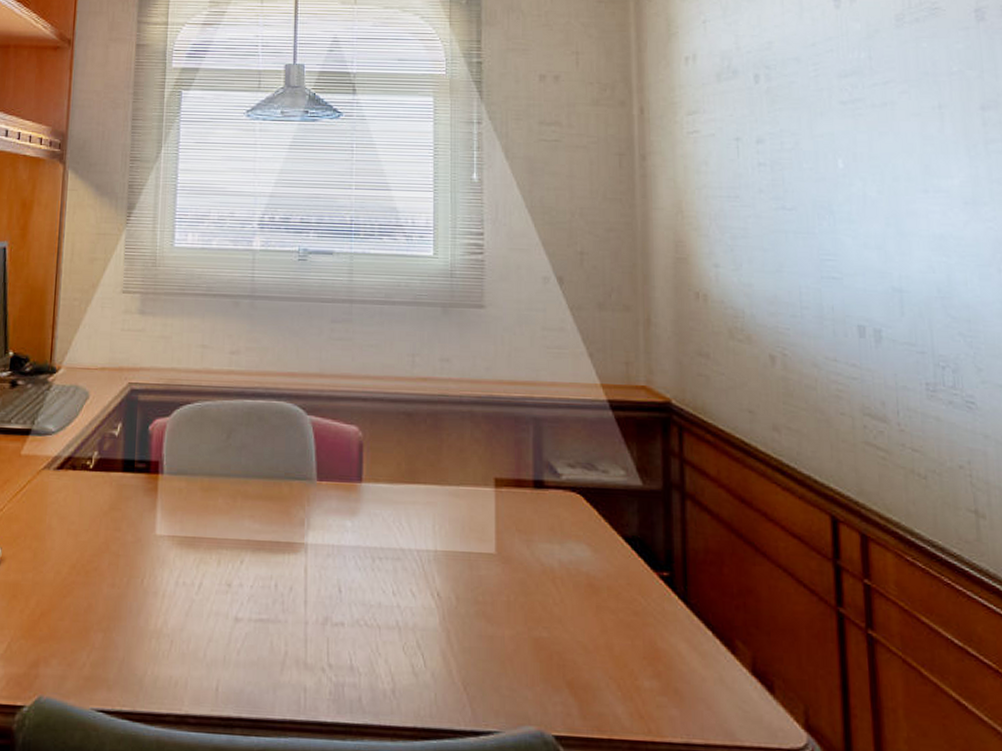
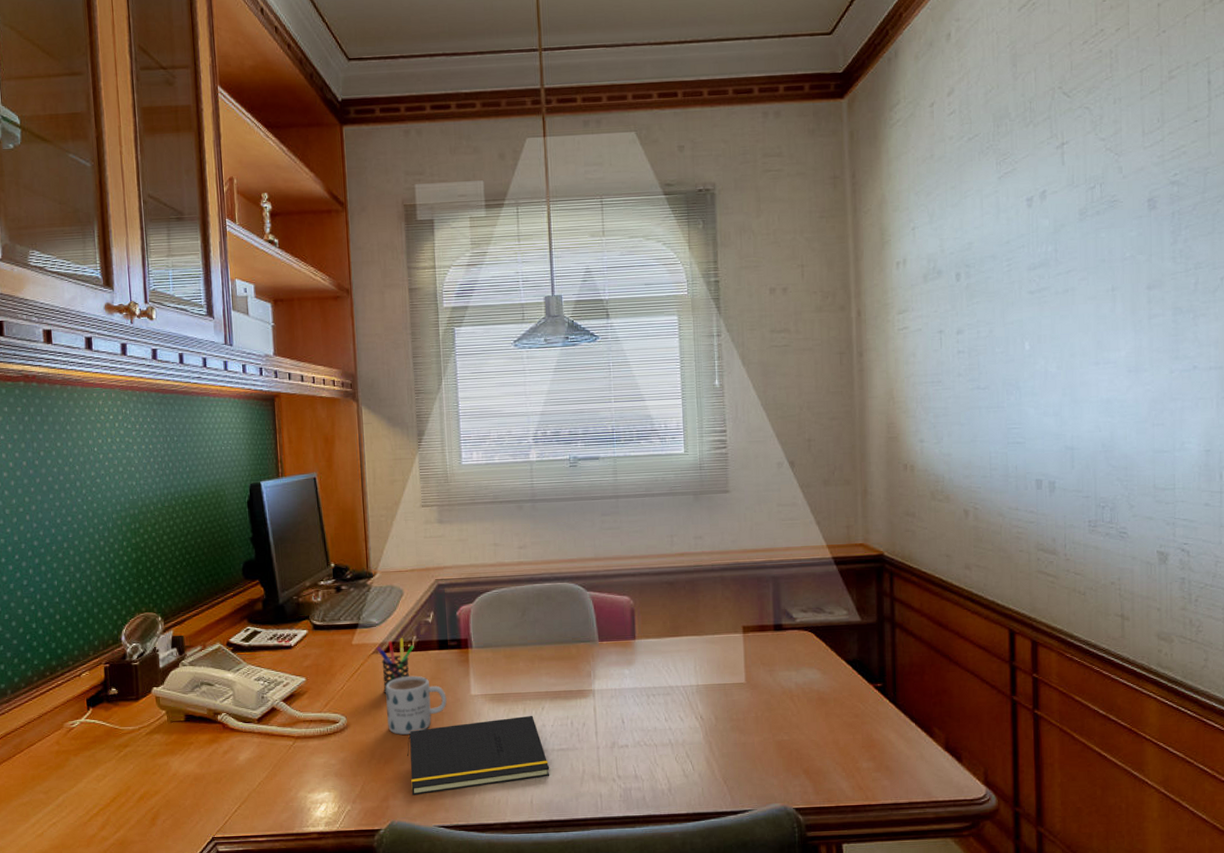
pen holder: none [49,452,94,522] -> present [376,638,414,693]
mug: none [50,502,126,580] -> present [385,675,447,735]
notepad: none [69,569,244,664] -> present [407,715,550,796]

